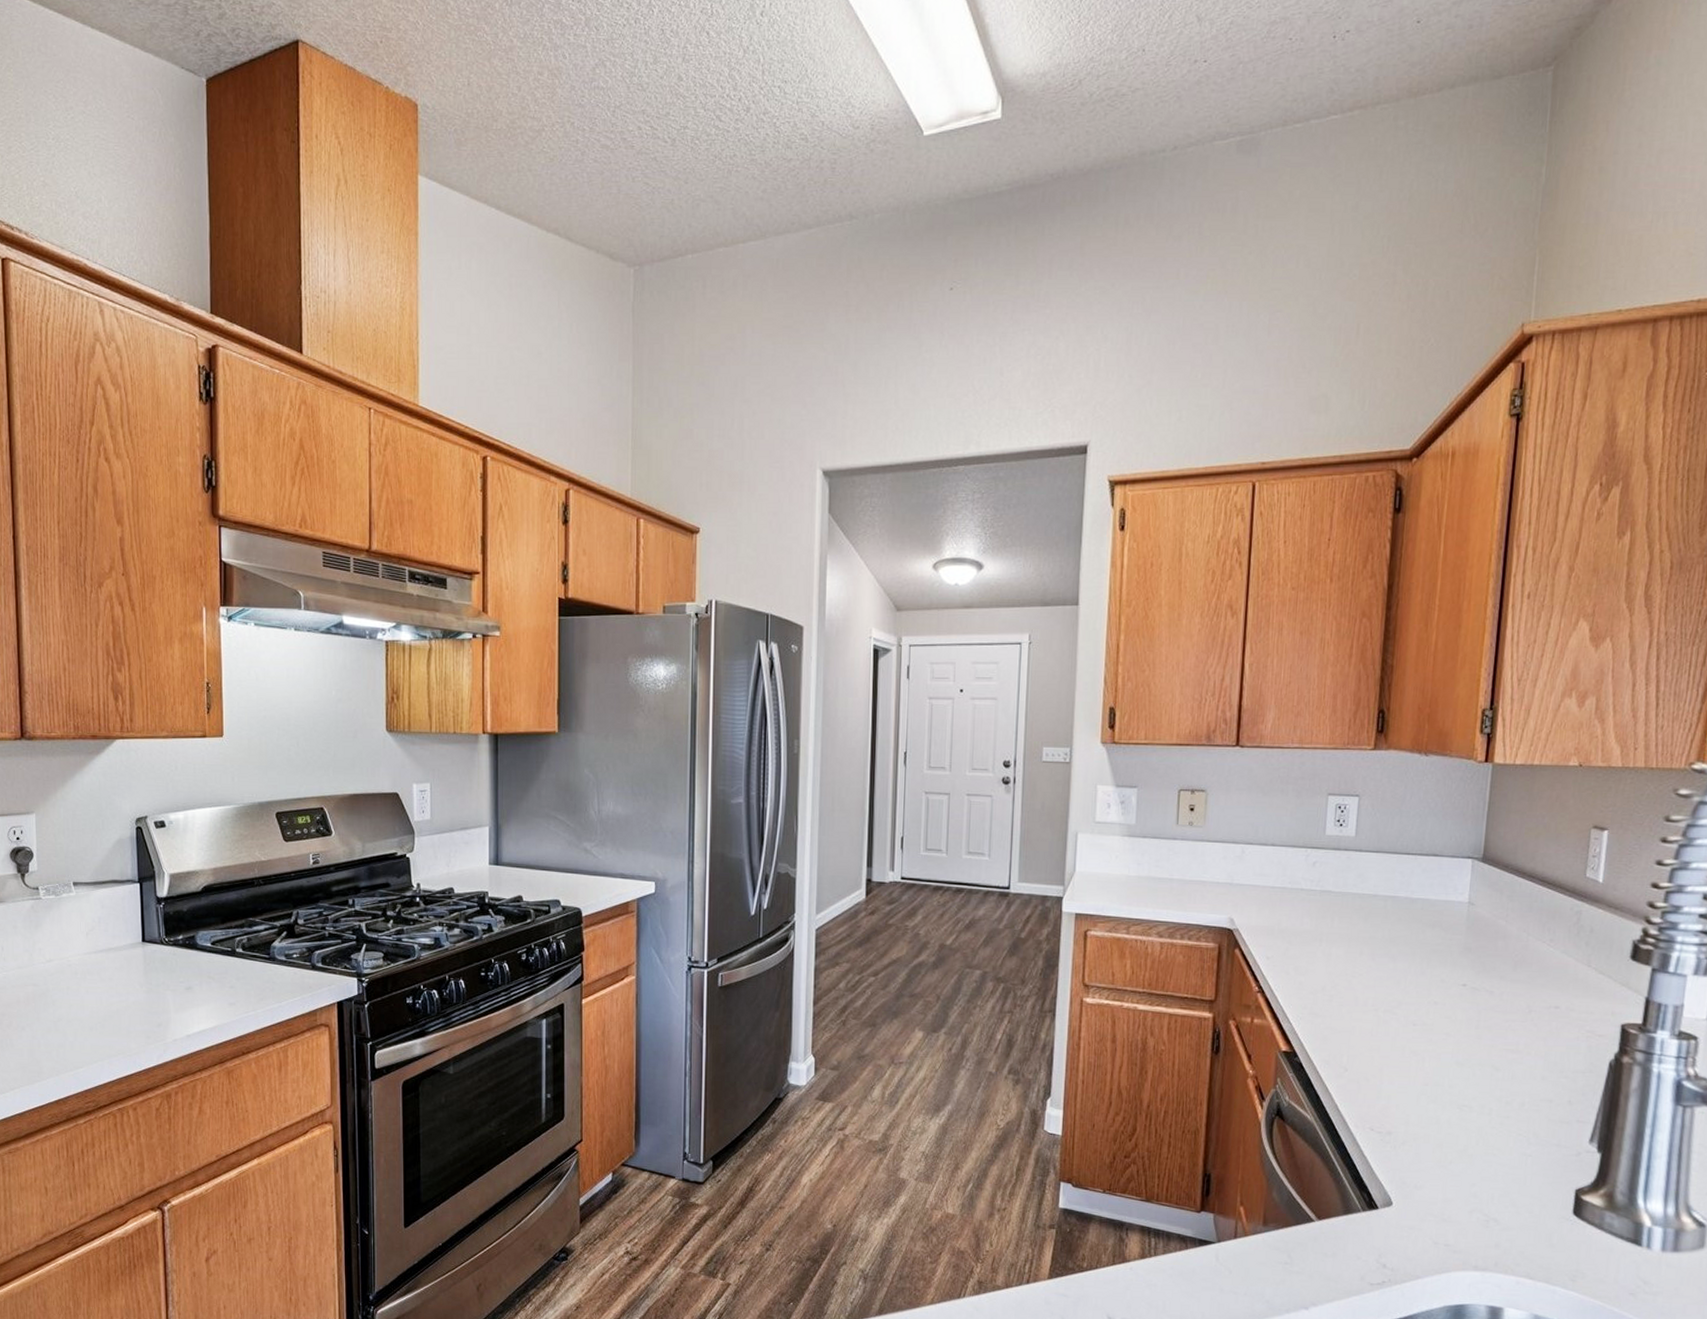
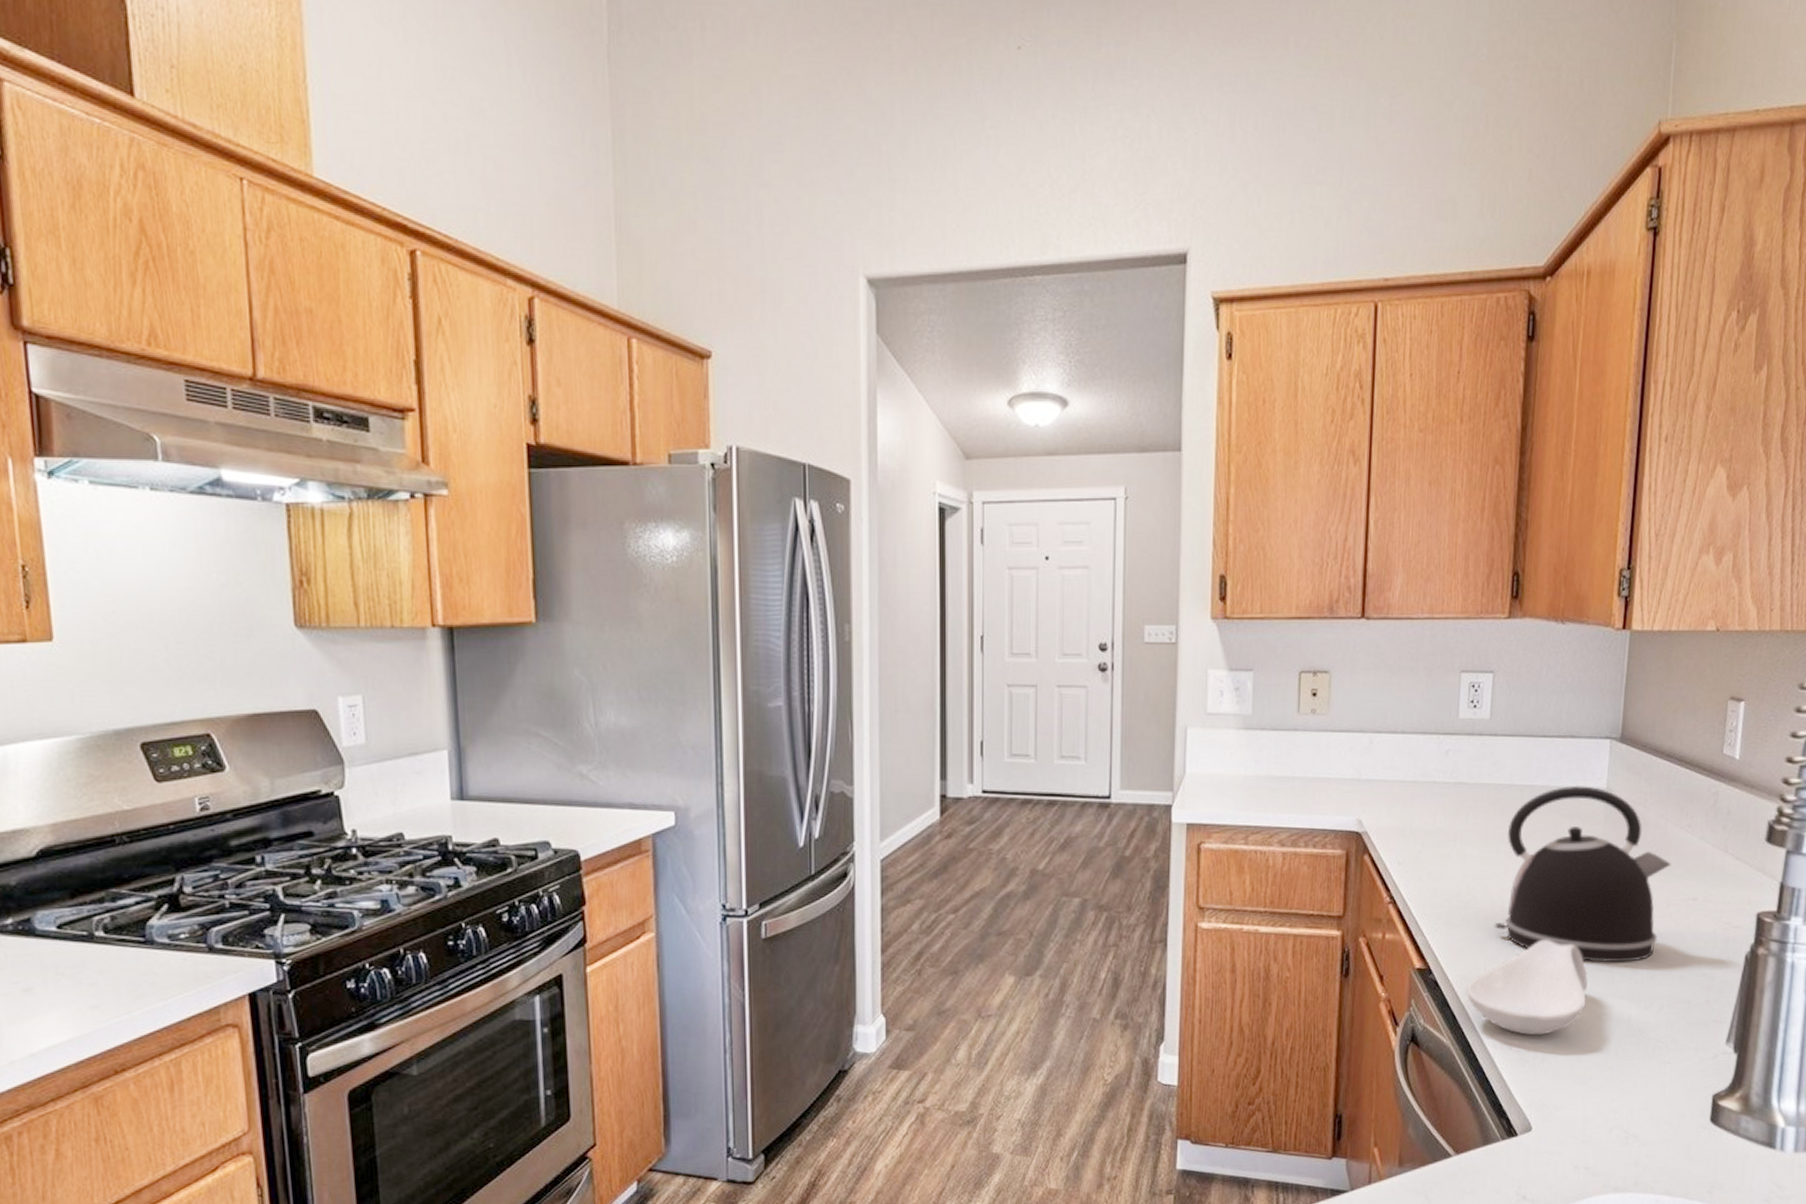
spoon rest: none [1329,1034,1449,1120] -> present [1465,940,1588,1036]
kettle: none [1357,898,1533,1061] -> present [1494,785,1671,963]

